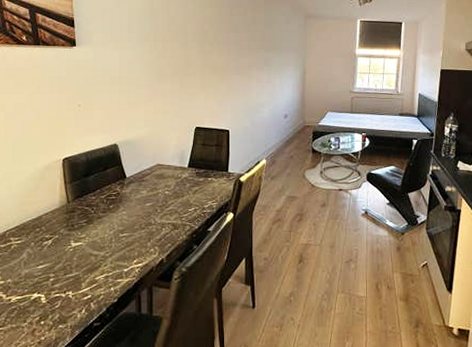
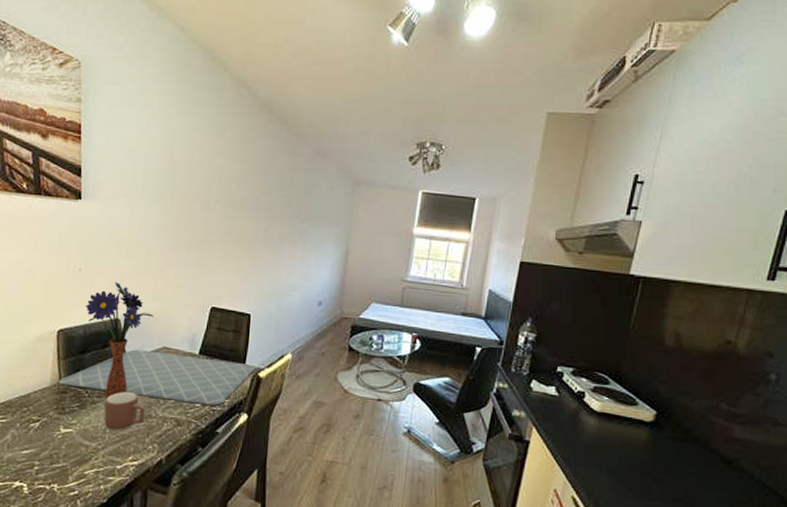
placemat: none [67,168,237,209] -> present [59,349,256,406]
flower arrangement: none [87,113,146,214] -> present [86,281,153,399]
mug: none [109,204,146,240] -> present [104,391,146,432]

